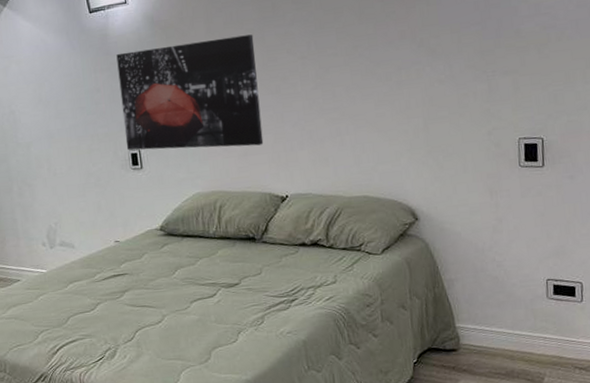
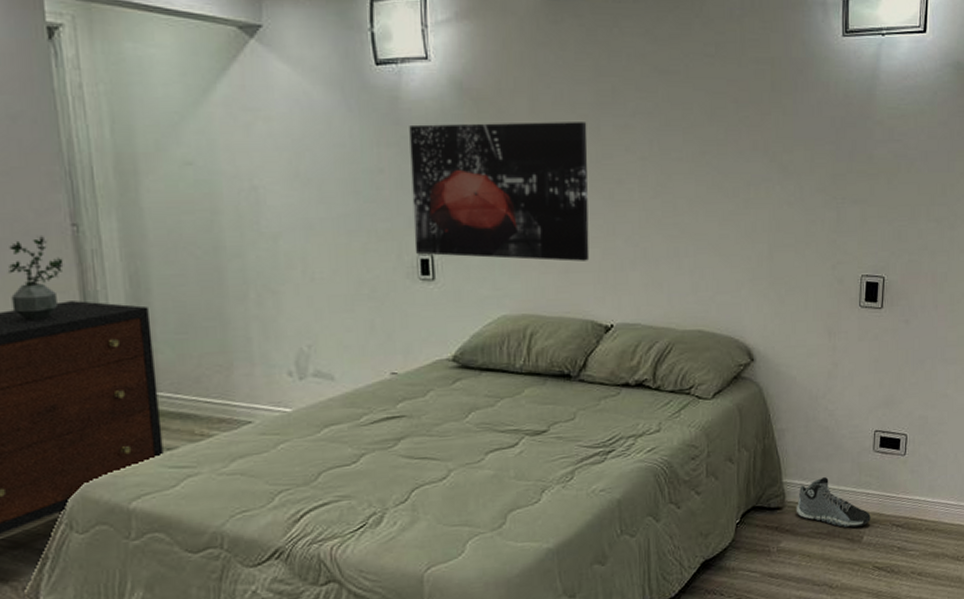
sneaker: none [471,322,551,369] -> present [796,477,871,528]

